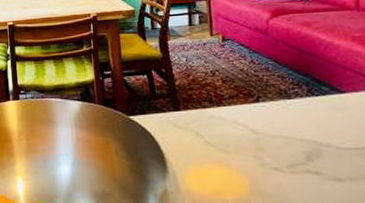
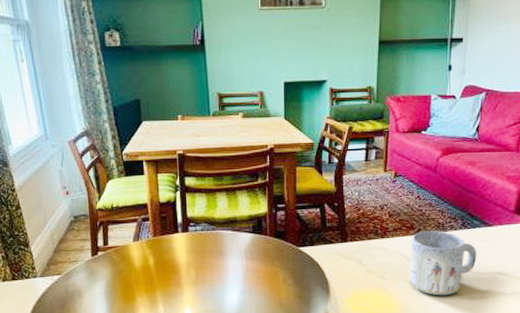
mug: none [251,98,335,175] -> present [409,231,477,296]

